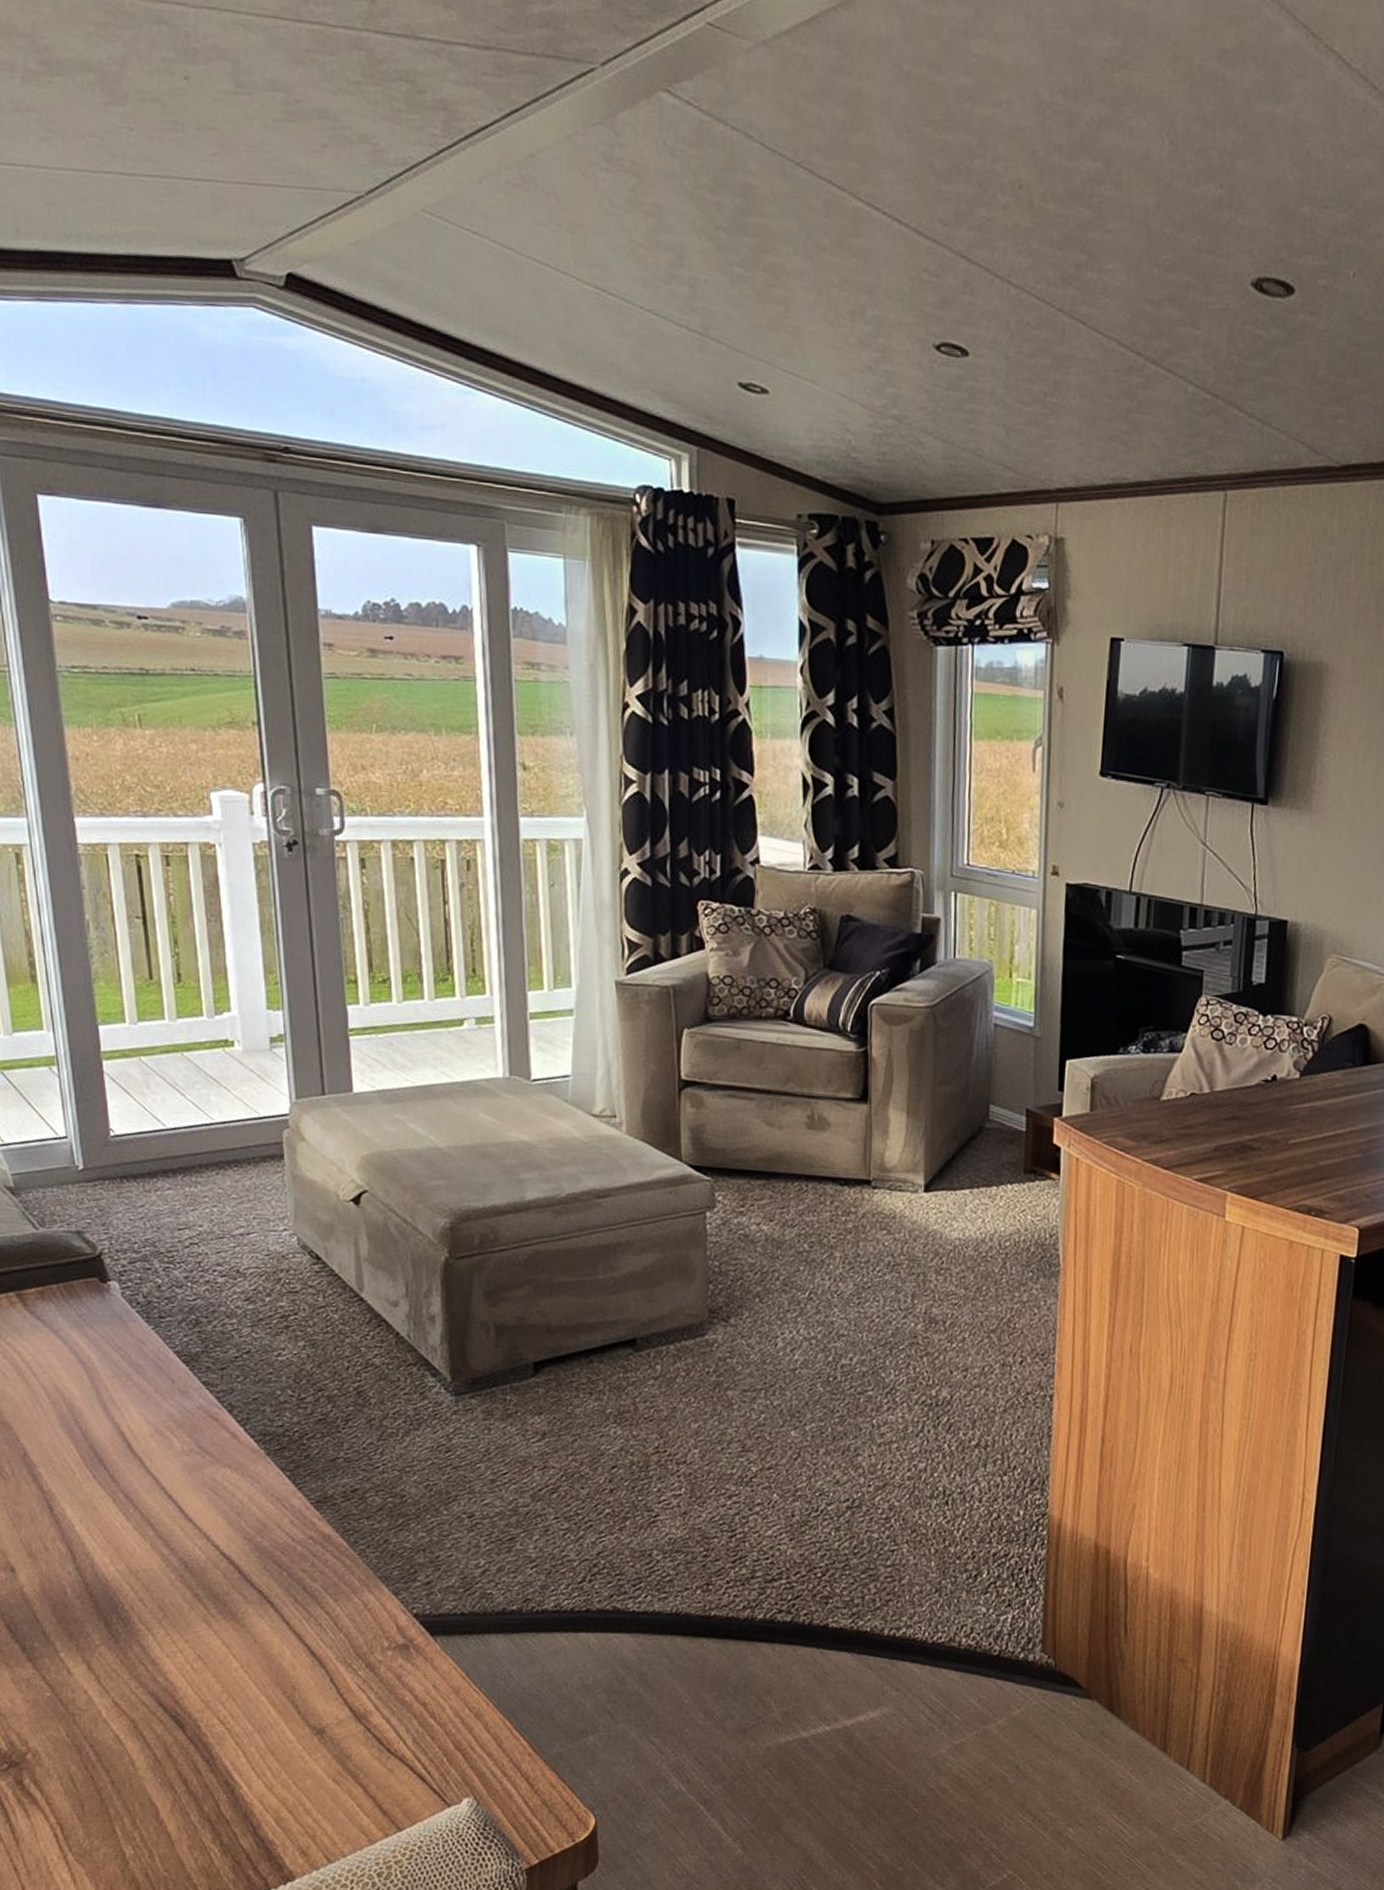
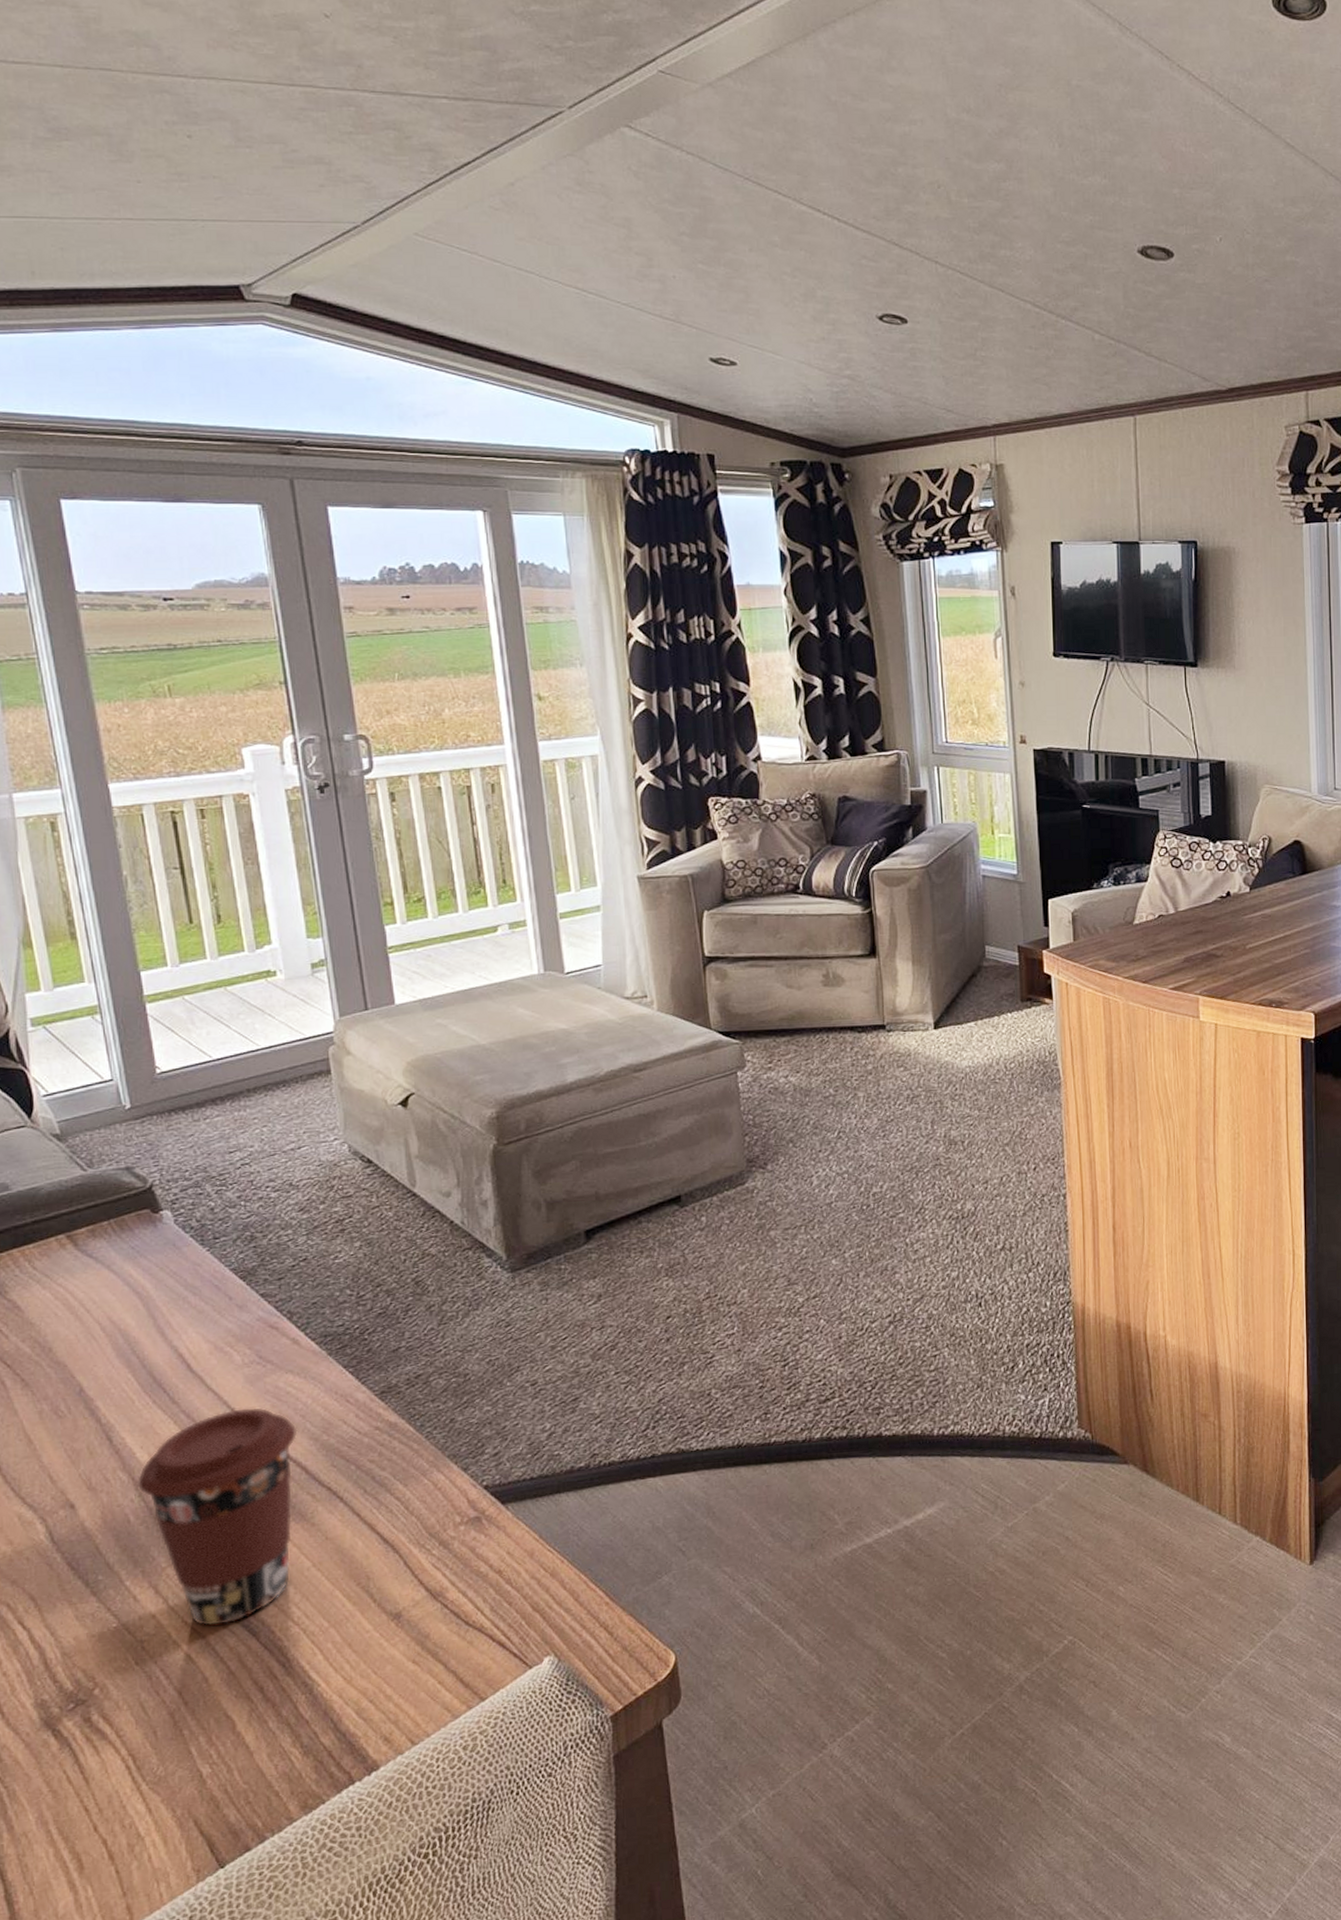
coffee cup: none [74,1497,233,1712] -> present [136,1408,298,1626]

